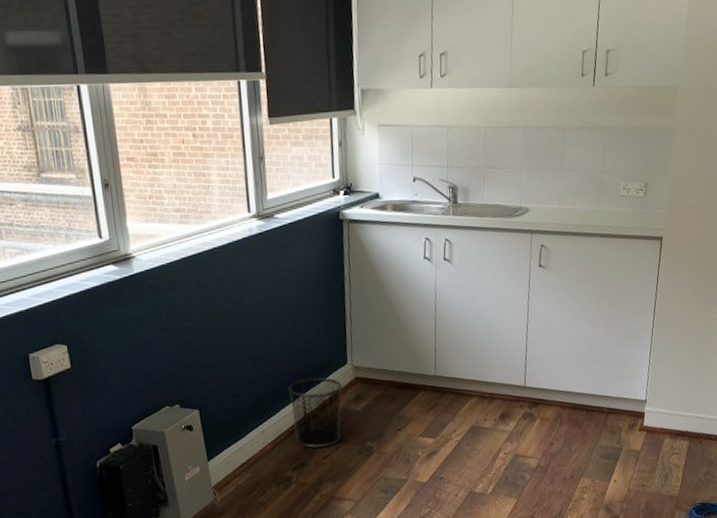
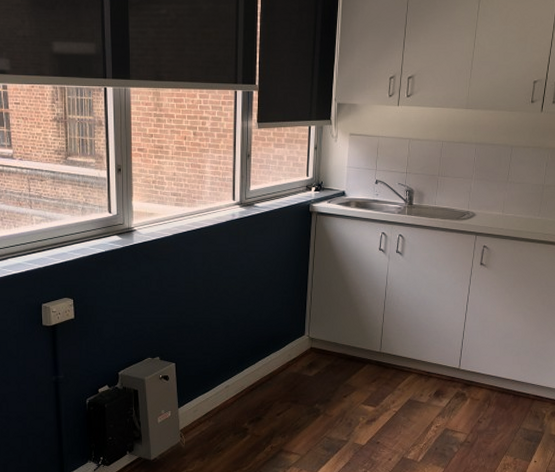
waste bin: present [288,377,343,448] -> none [252,344,299,405]

